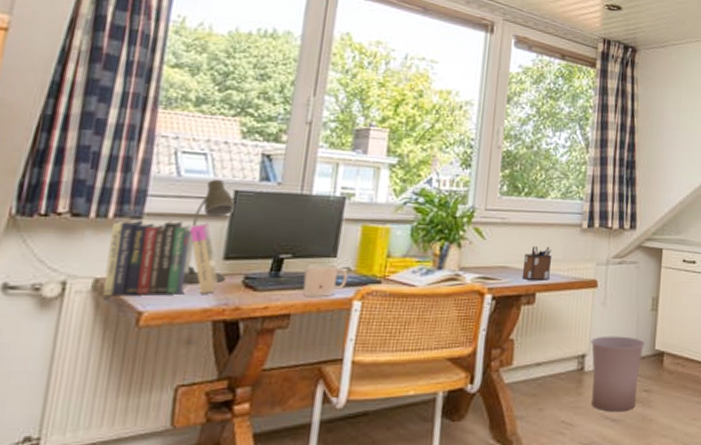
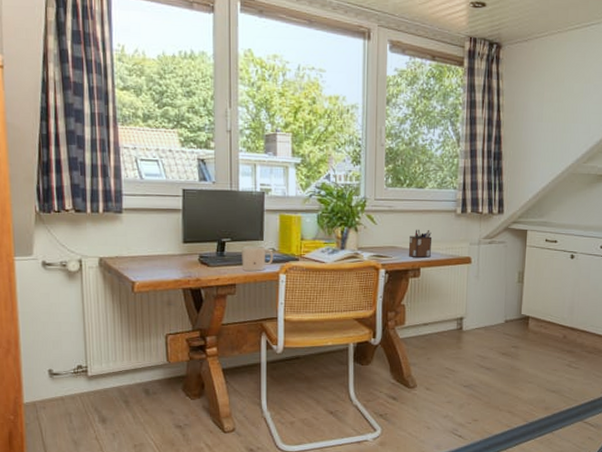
books: present [102,219,219,296] -> none [104,213,183,271]
desk lamp: present [186,178,236,285] -> none [156,180,186,262]
waste bin: present [590,336,645,412] -> none [467,303,512,363]

